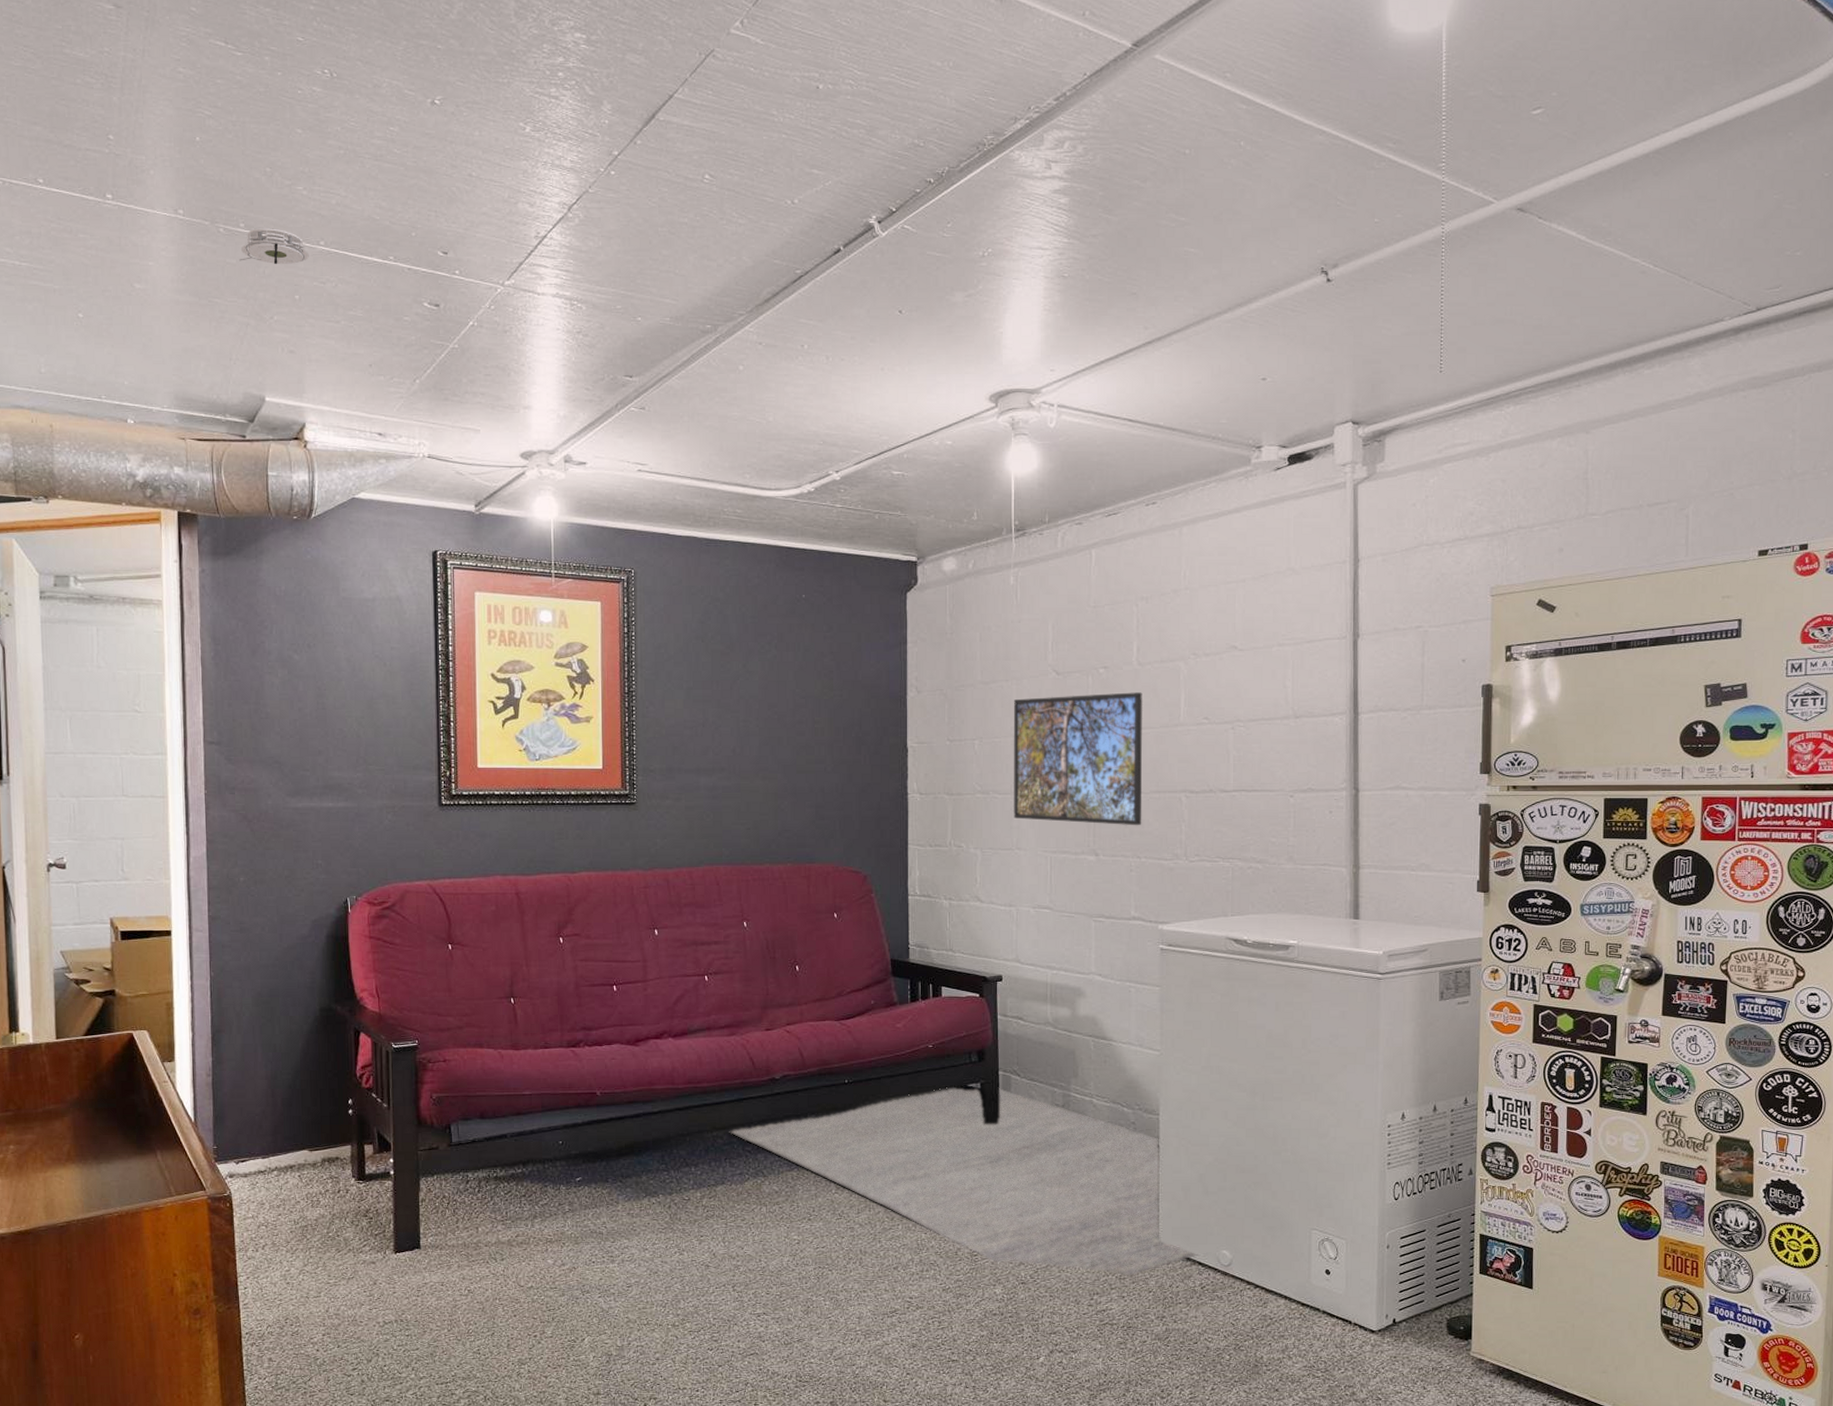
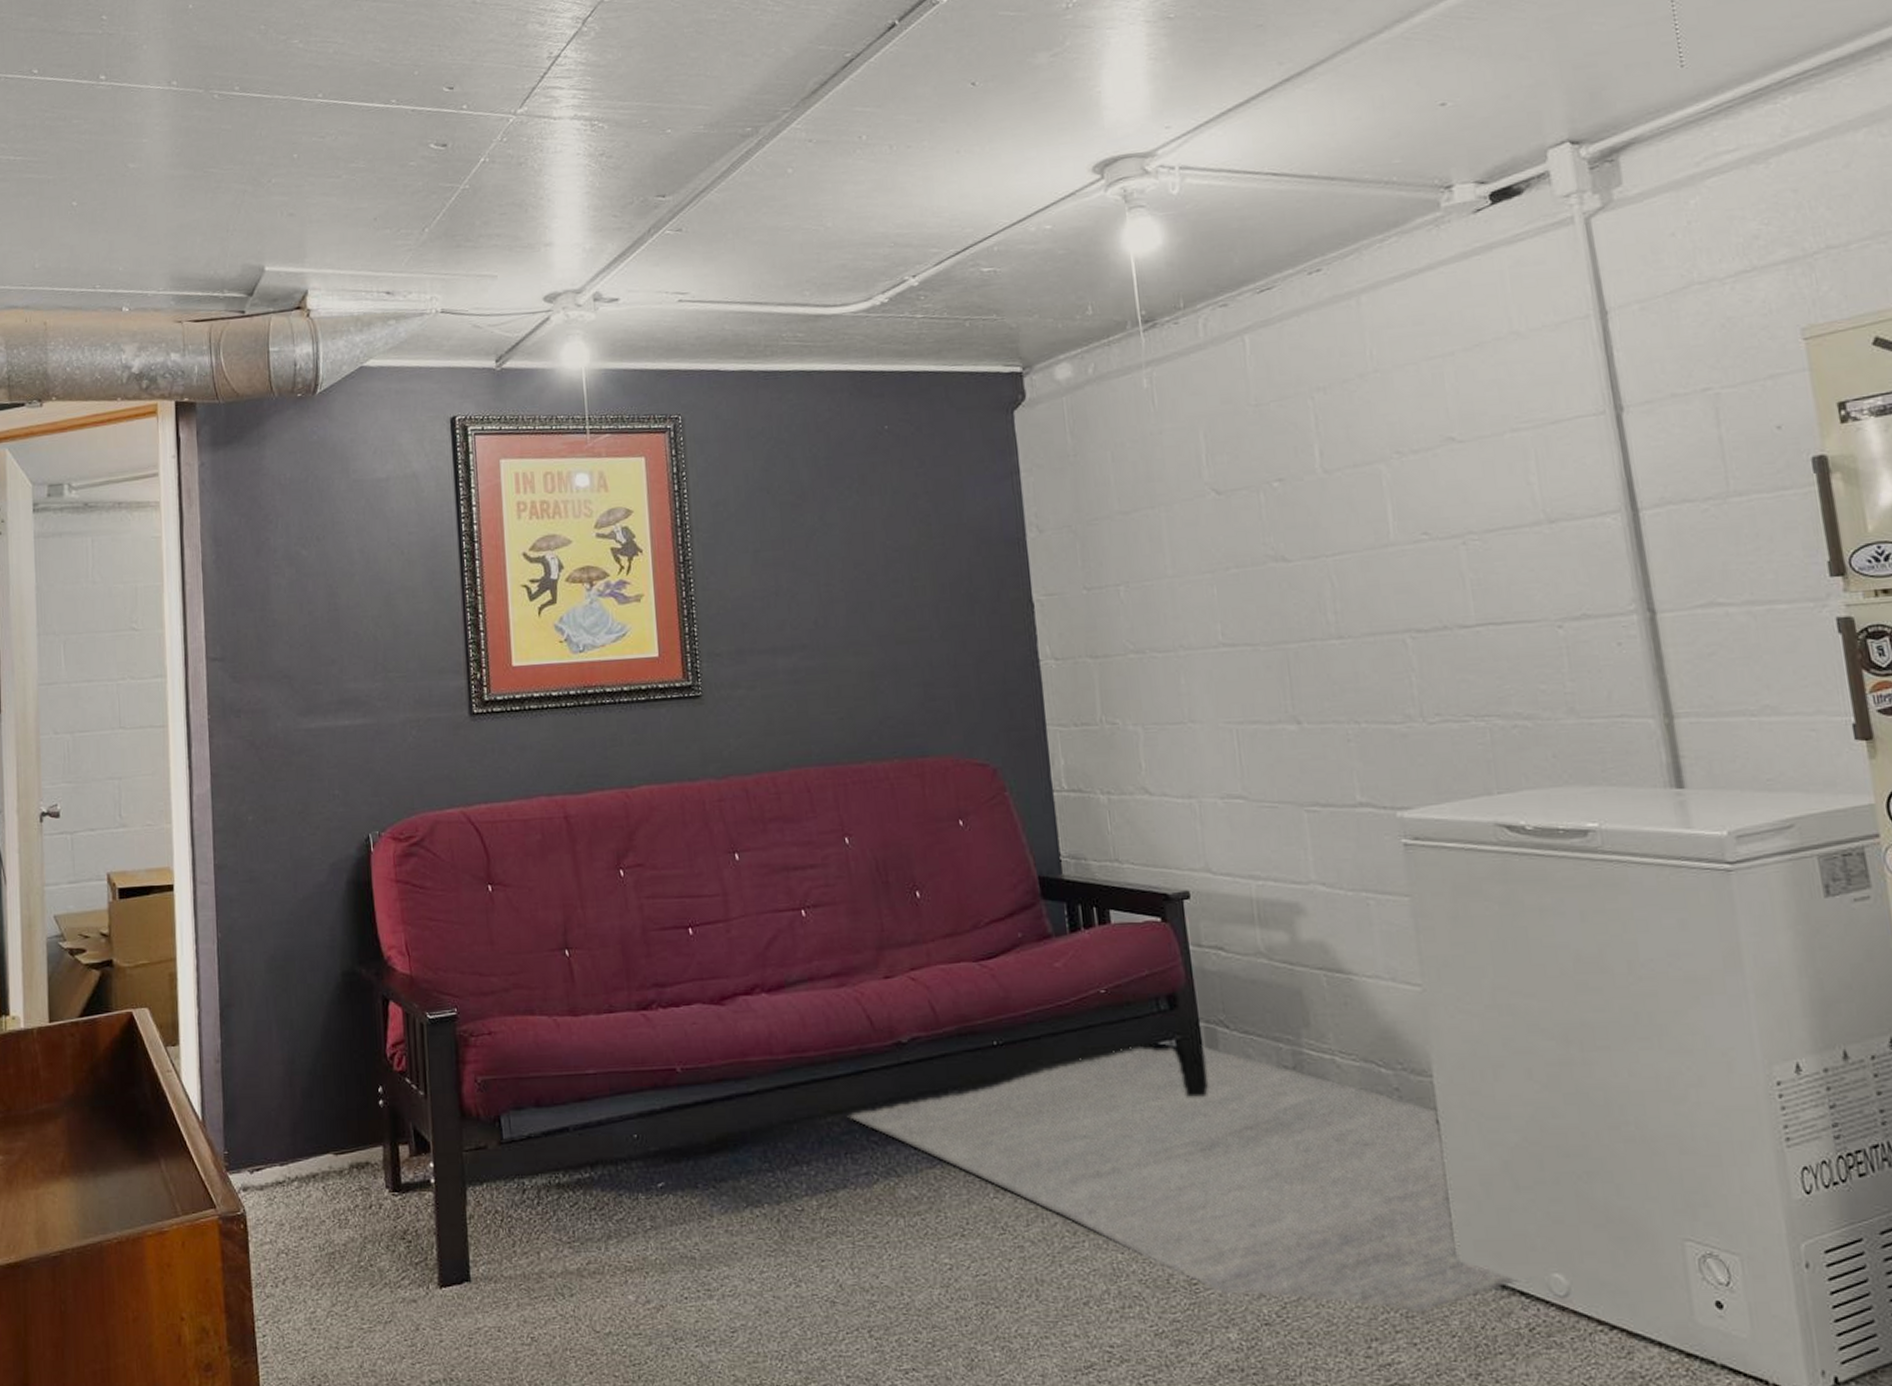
smoke detector: present [239,228,309,265] -> none [235,87,307,126]
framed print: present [1013,692,1142,826] -> none [1164,507,1356,683]

